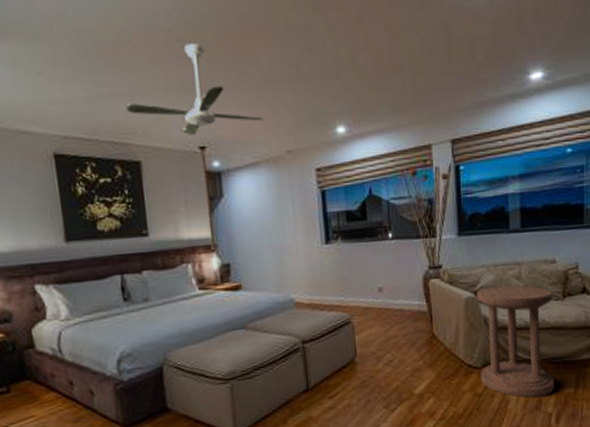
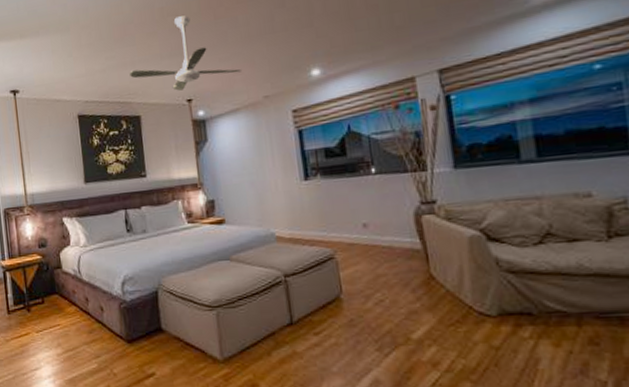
side table: present [477,285,555,398] -> none [483,222,608,359]

